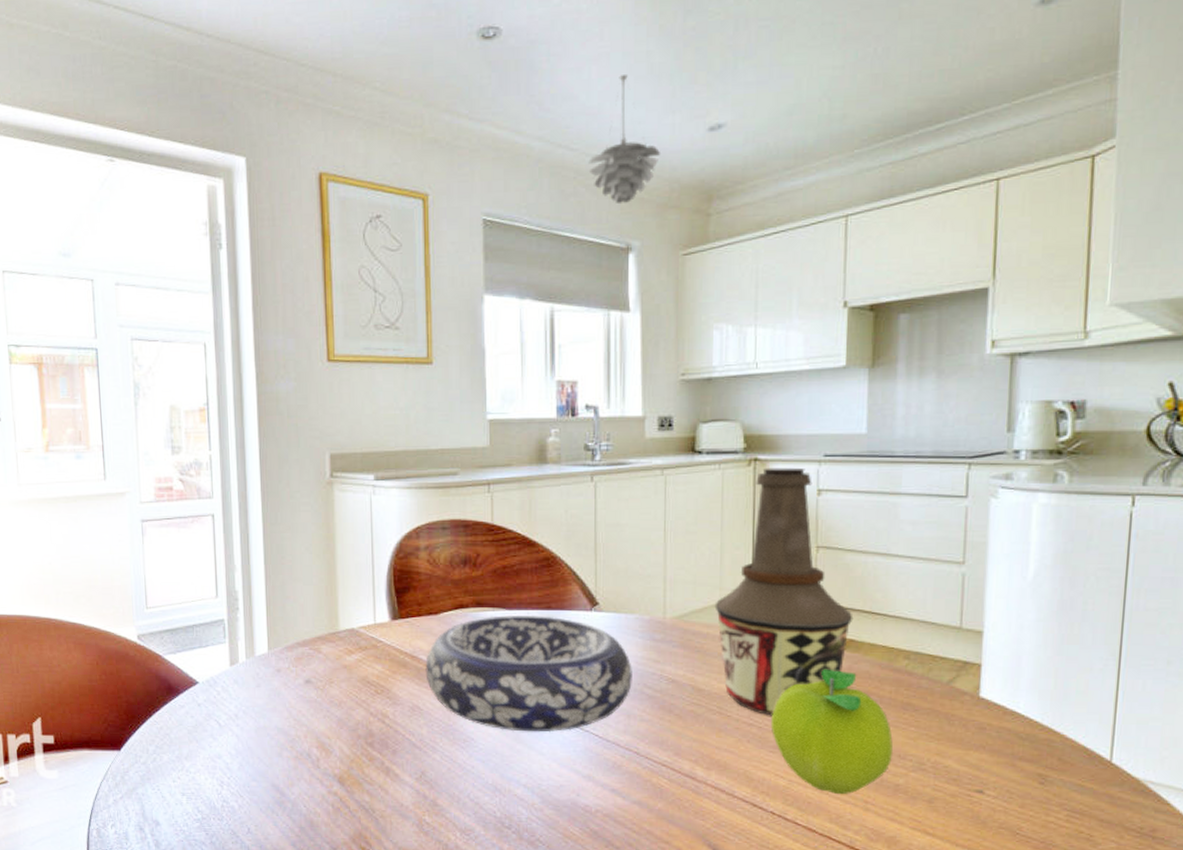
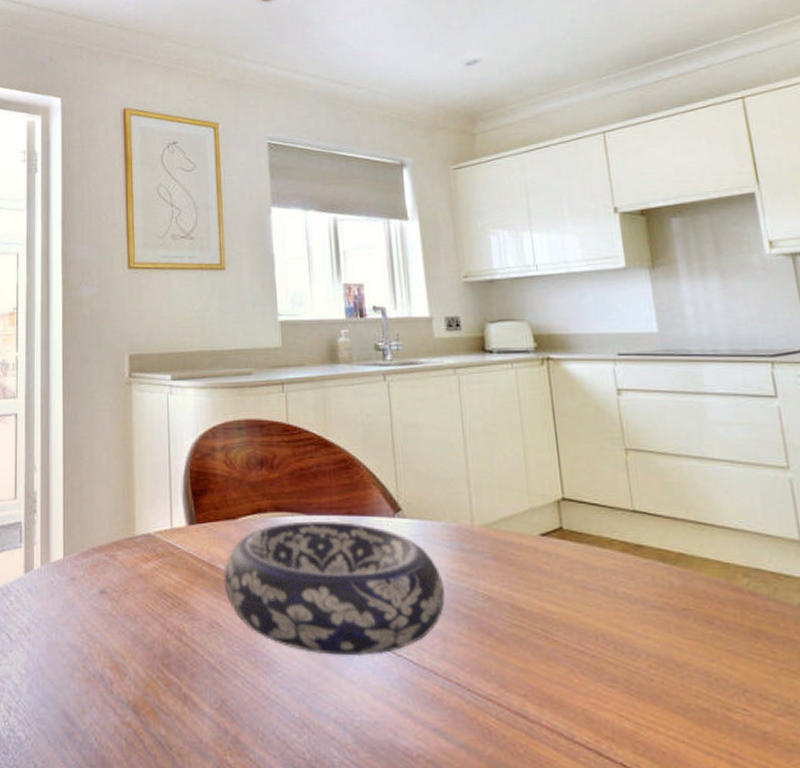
pendant light: present [588,75,661,205] -> none [360,24,425,128]
bottle: present [714,467,854,716] -> none [524,366,678,642]
fruit: present [770,668,893,794] -> none [604,586,753,743]

